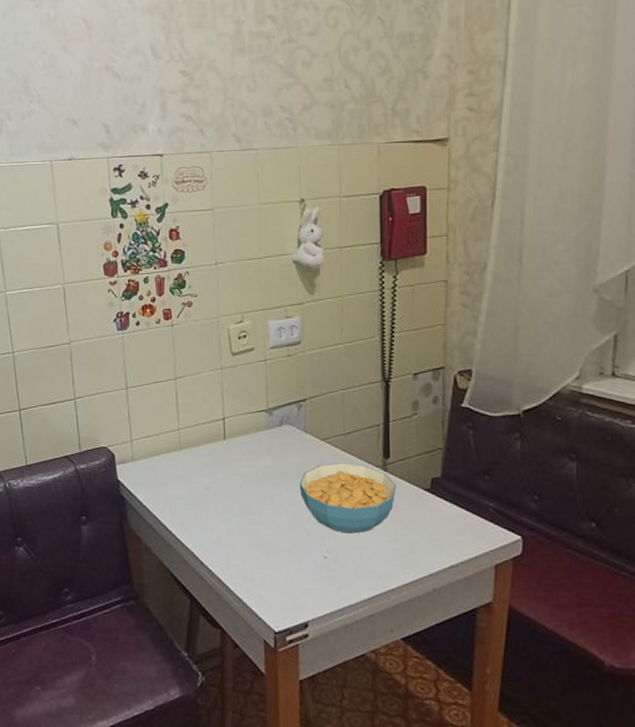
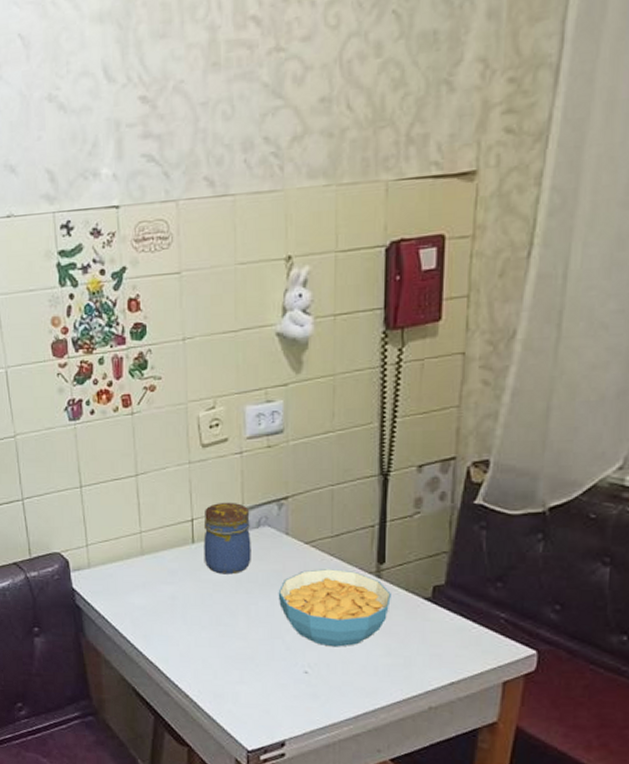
jar: none [234,403,275,468] -> present [203,502,251,575]

